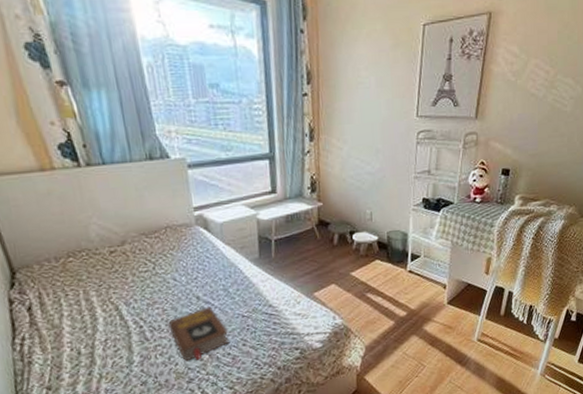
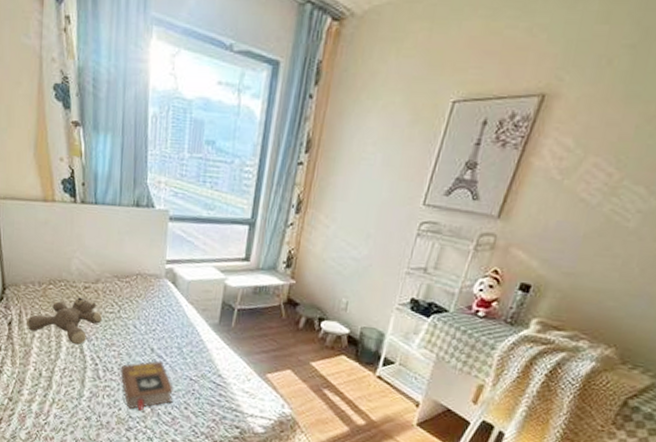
stuffed bear: none [48,263,137,313] -> present [25,297,102,345]

